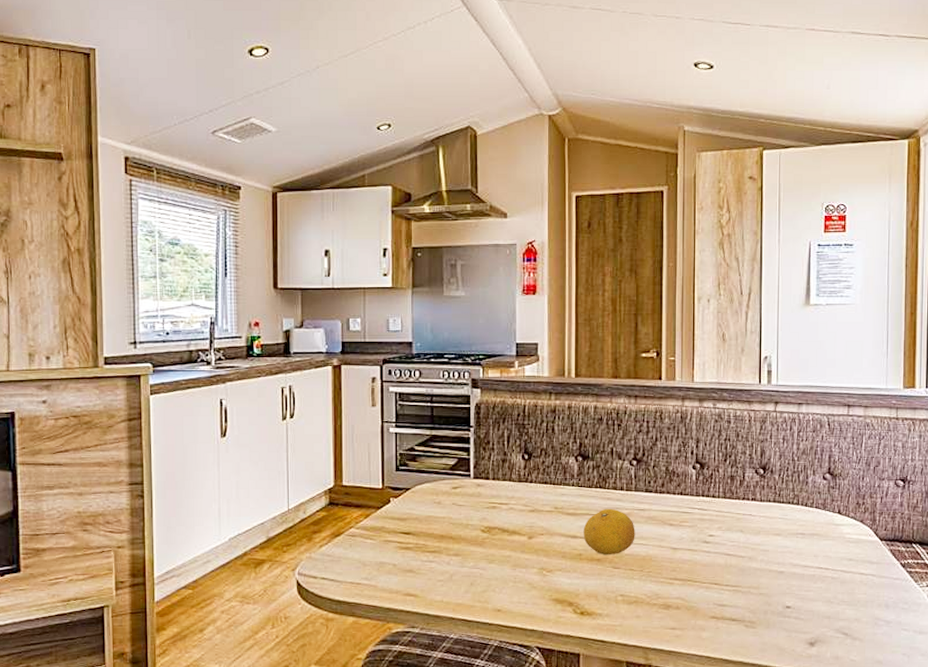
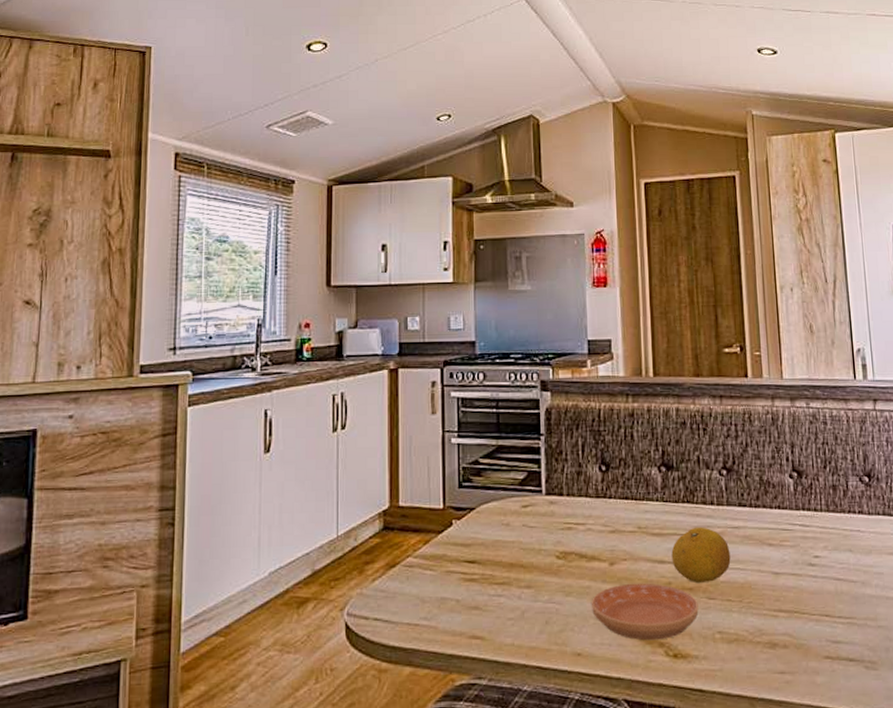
saucer: none [512,554,604,601] -> present [592,583,699,641]

